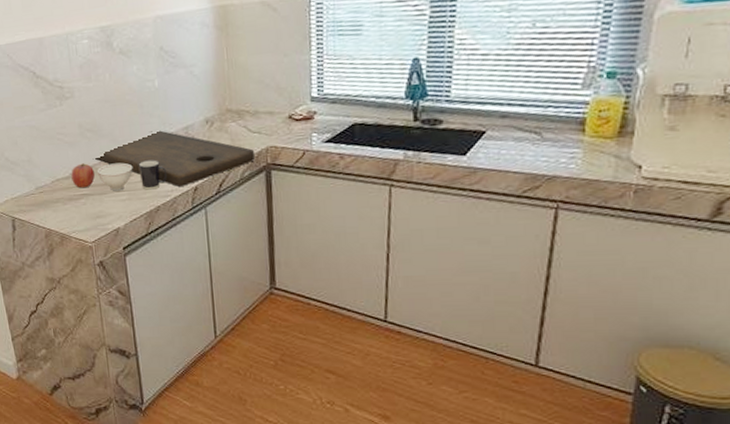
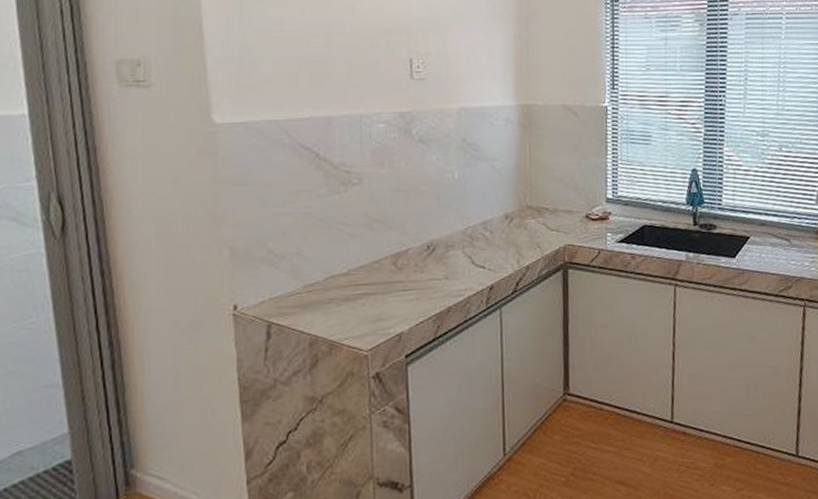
fruit: present [71,163,96,189] -> none [350,258,380,287]
cutting board: present [93,130,255,187] -> none [378,224,553,285]
bowl: present [96,162,133,191] -> none [381,258,424,290]
mug: present [138,160,168,190] -> none [430,255,462,289]

